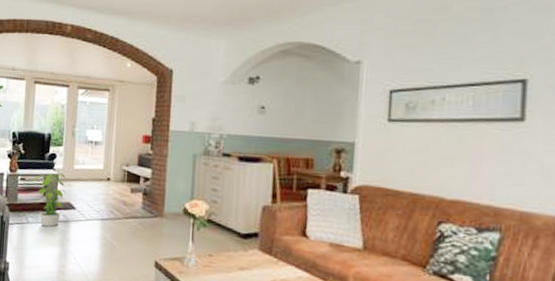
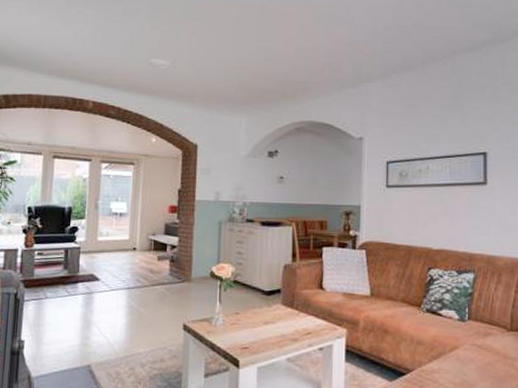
potted plant: present [31,172,66,227] -> none [50,245,89,301]

